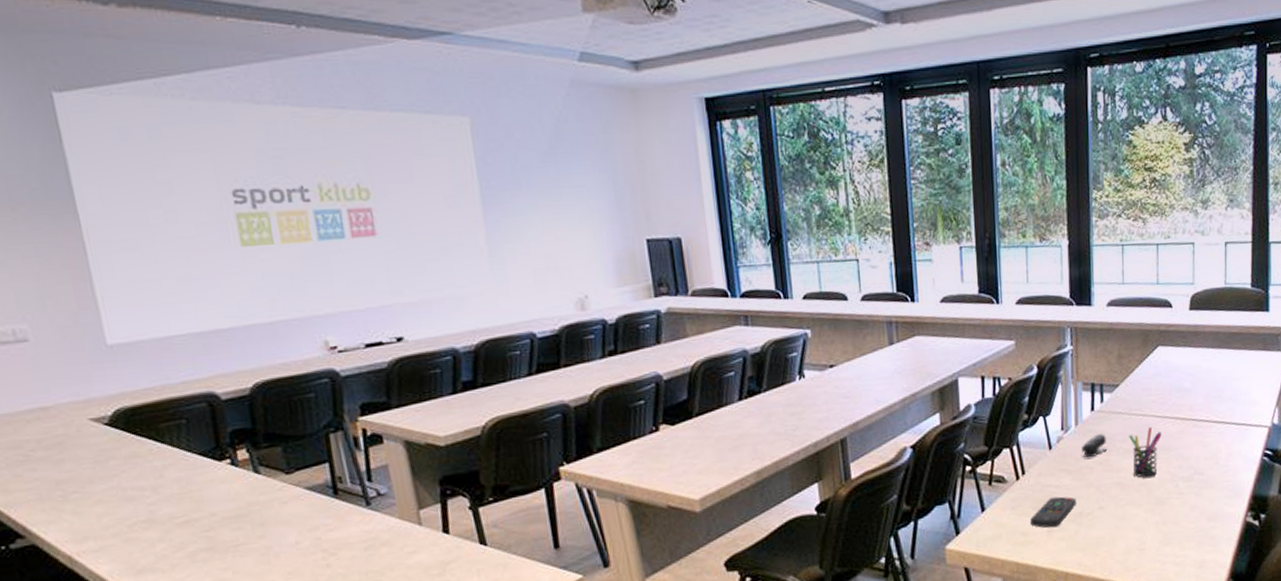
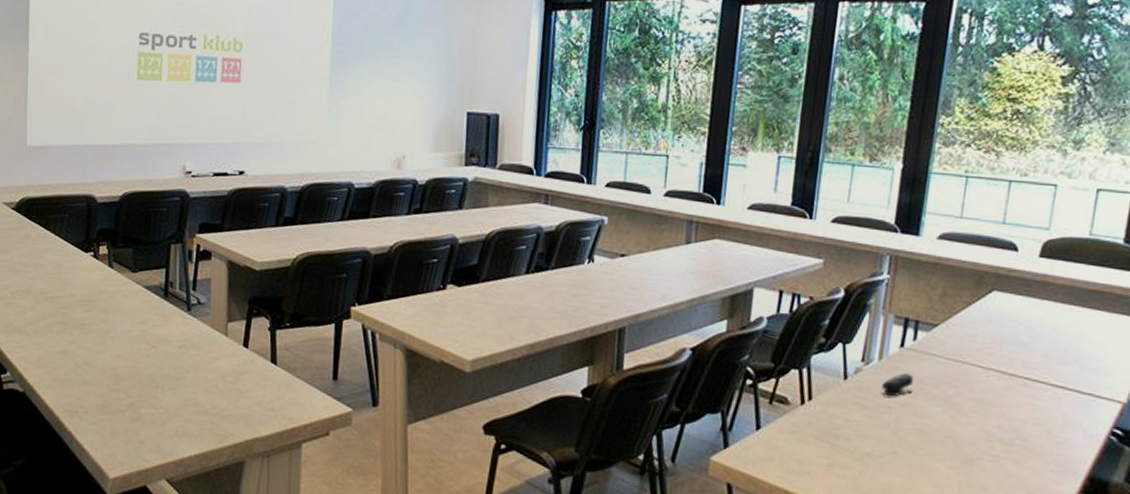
remote control: present [1030,496,1076,528] -> none [809,430,867,463]
pen holder: present [1129,426,1162,478] -> none [939,376,983,432]

